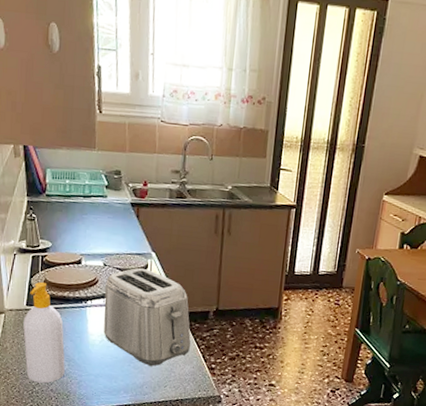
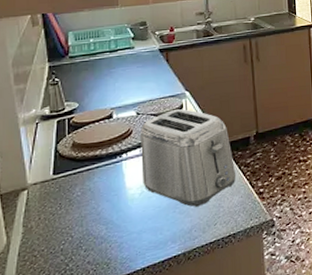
soap bottle: present [23,281,65,384] -> none [51,145,102,259]

